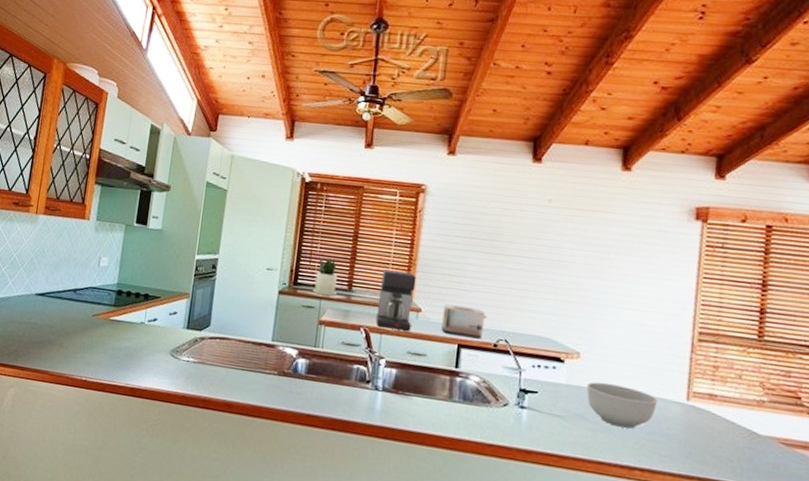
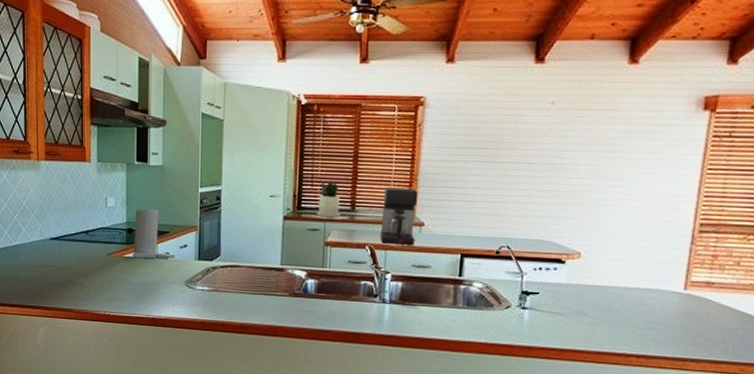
paper towel: none [118,270,164,326] -> present [132,208,175,260]
toaster: present [441,304,488,339] -> none [445,216,490,248]
bowl: present [586,382,657,429] -> none [586,279,655,320]

